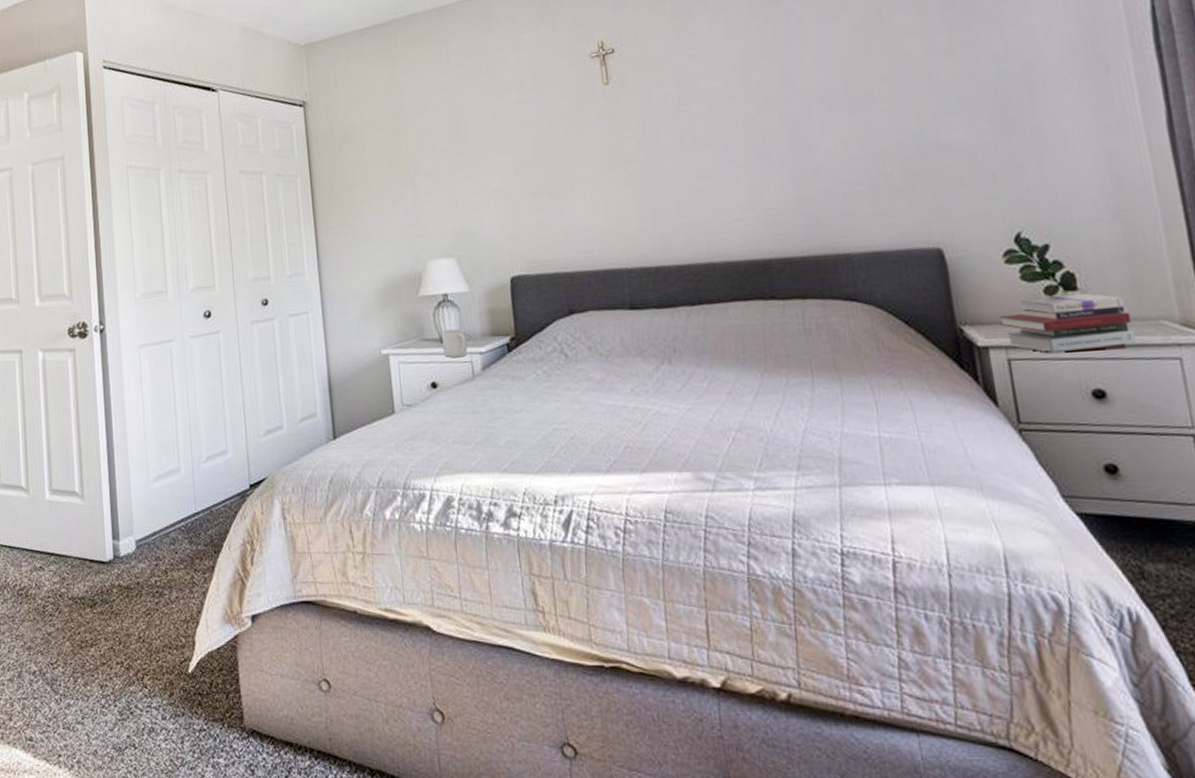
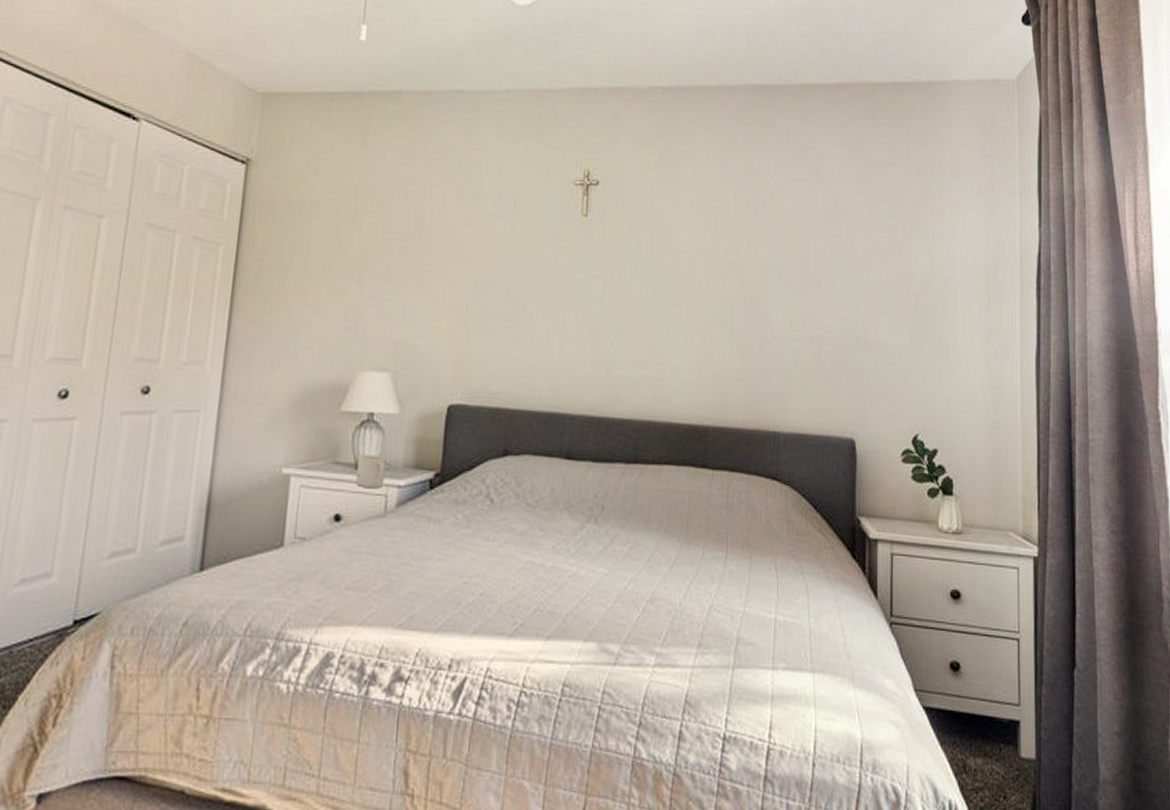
books: present [999,293,1136,354] -> none [890,497,989,554]

